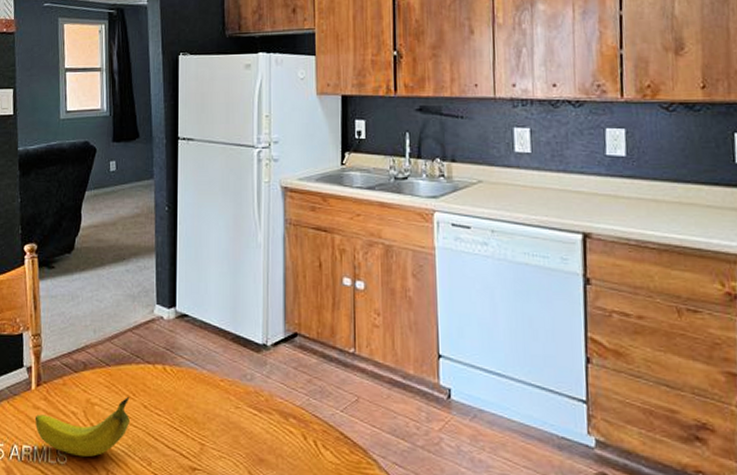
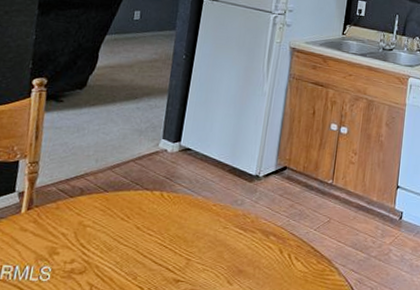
fruit: present [34,396,131,458] -> none [20,219,124,275]

